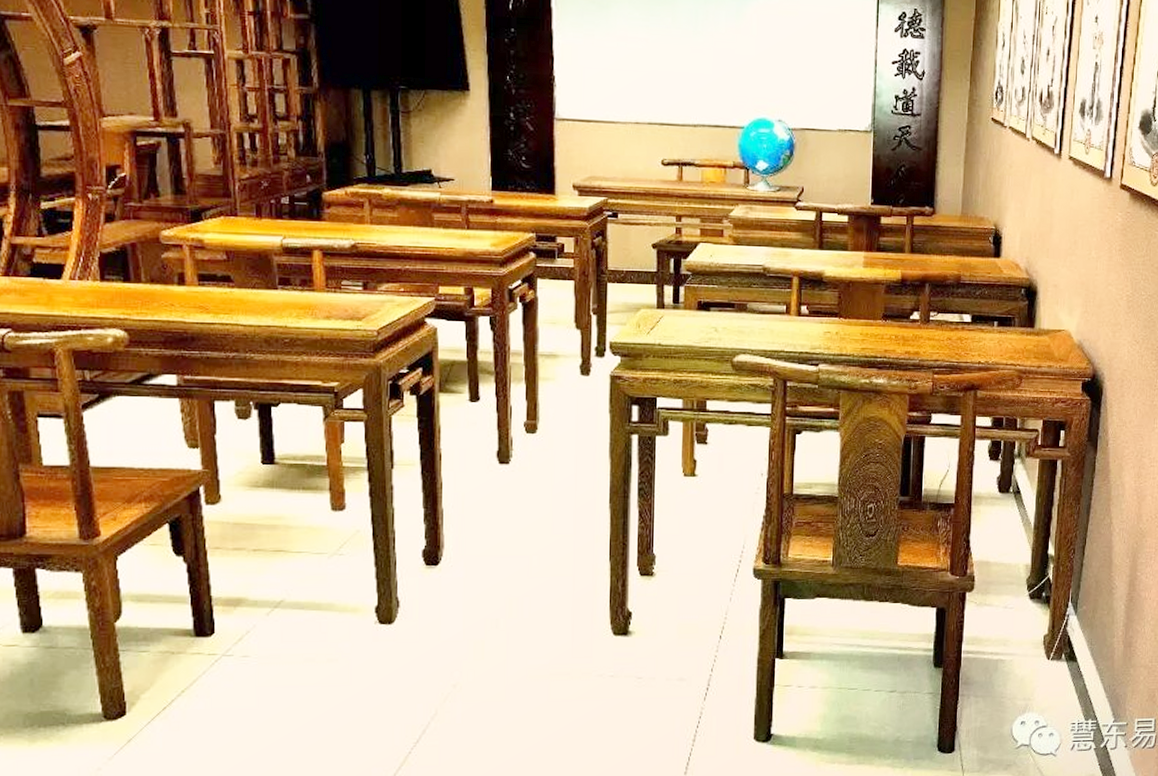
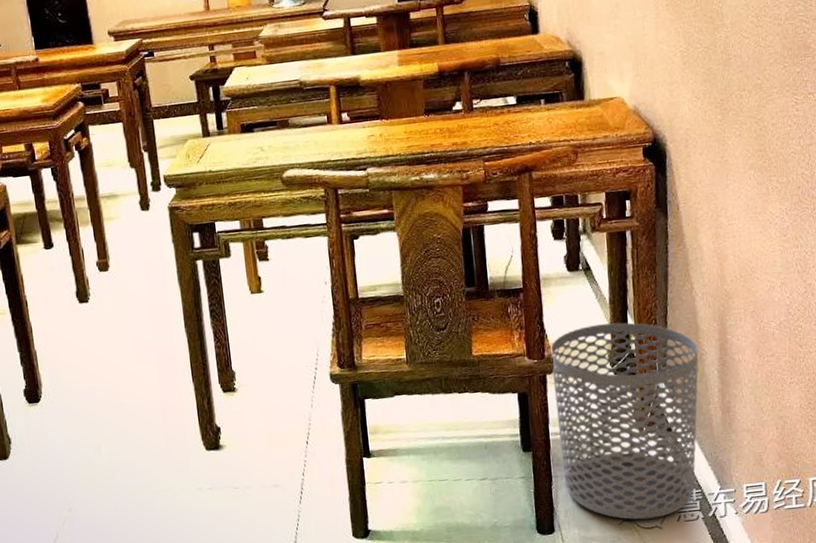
waste bin: none [970,548,1110,746] -> present [551,322,699,520]

